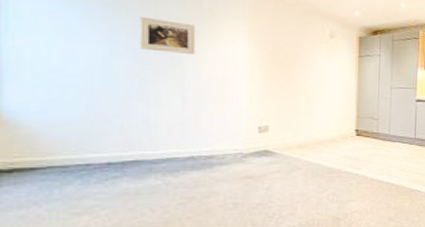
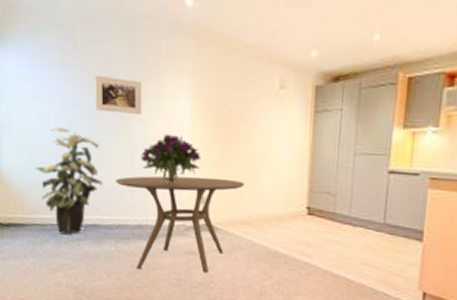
indoor plant: none [55,64,148,173] -> present [35,127,103,234]
dining table: none [164,109,301,200] -> present [116,175,245,274]
bouquet: none [193,72,259,117] -> present [140,133,202,184]

